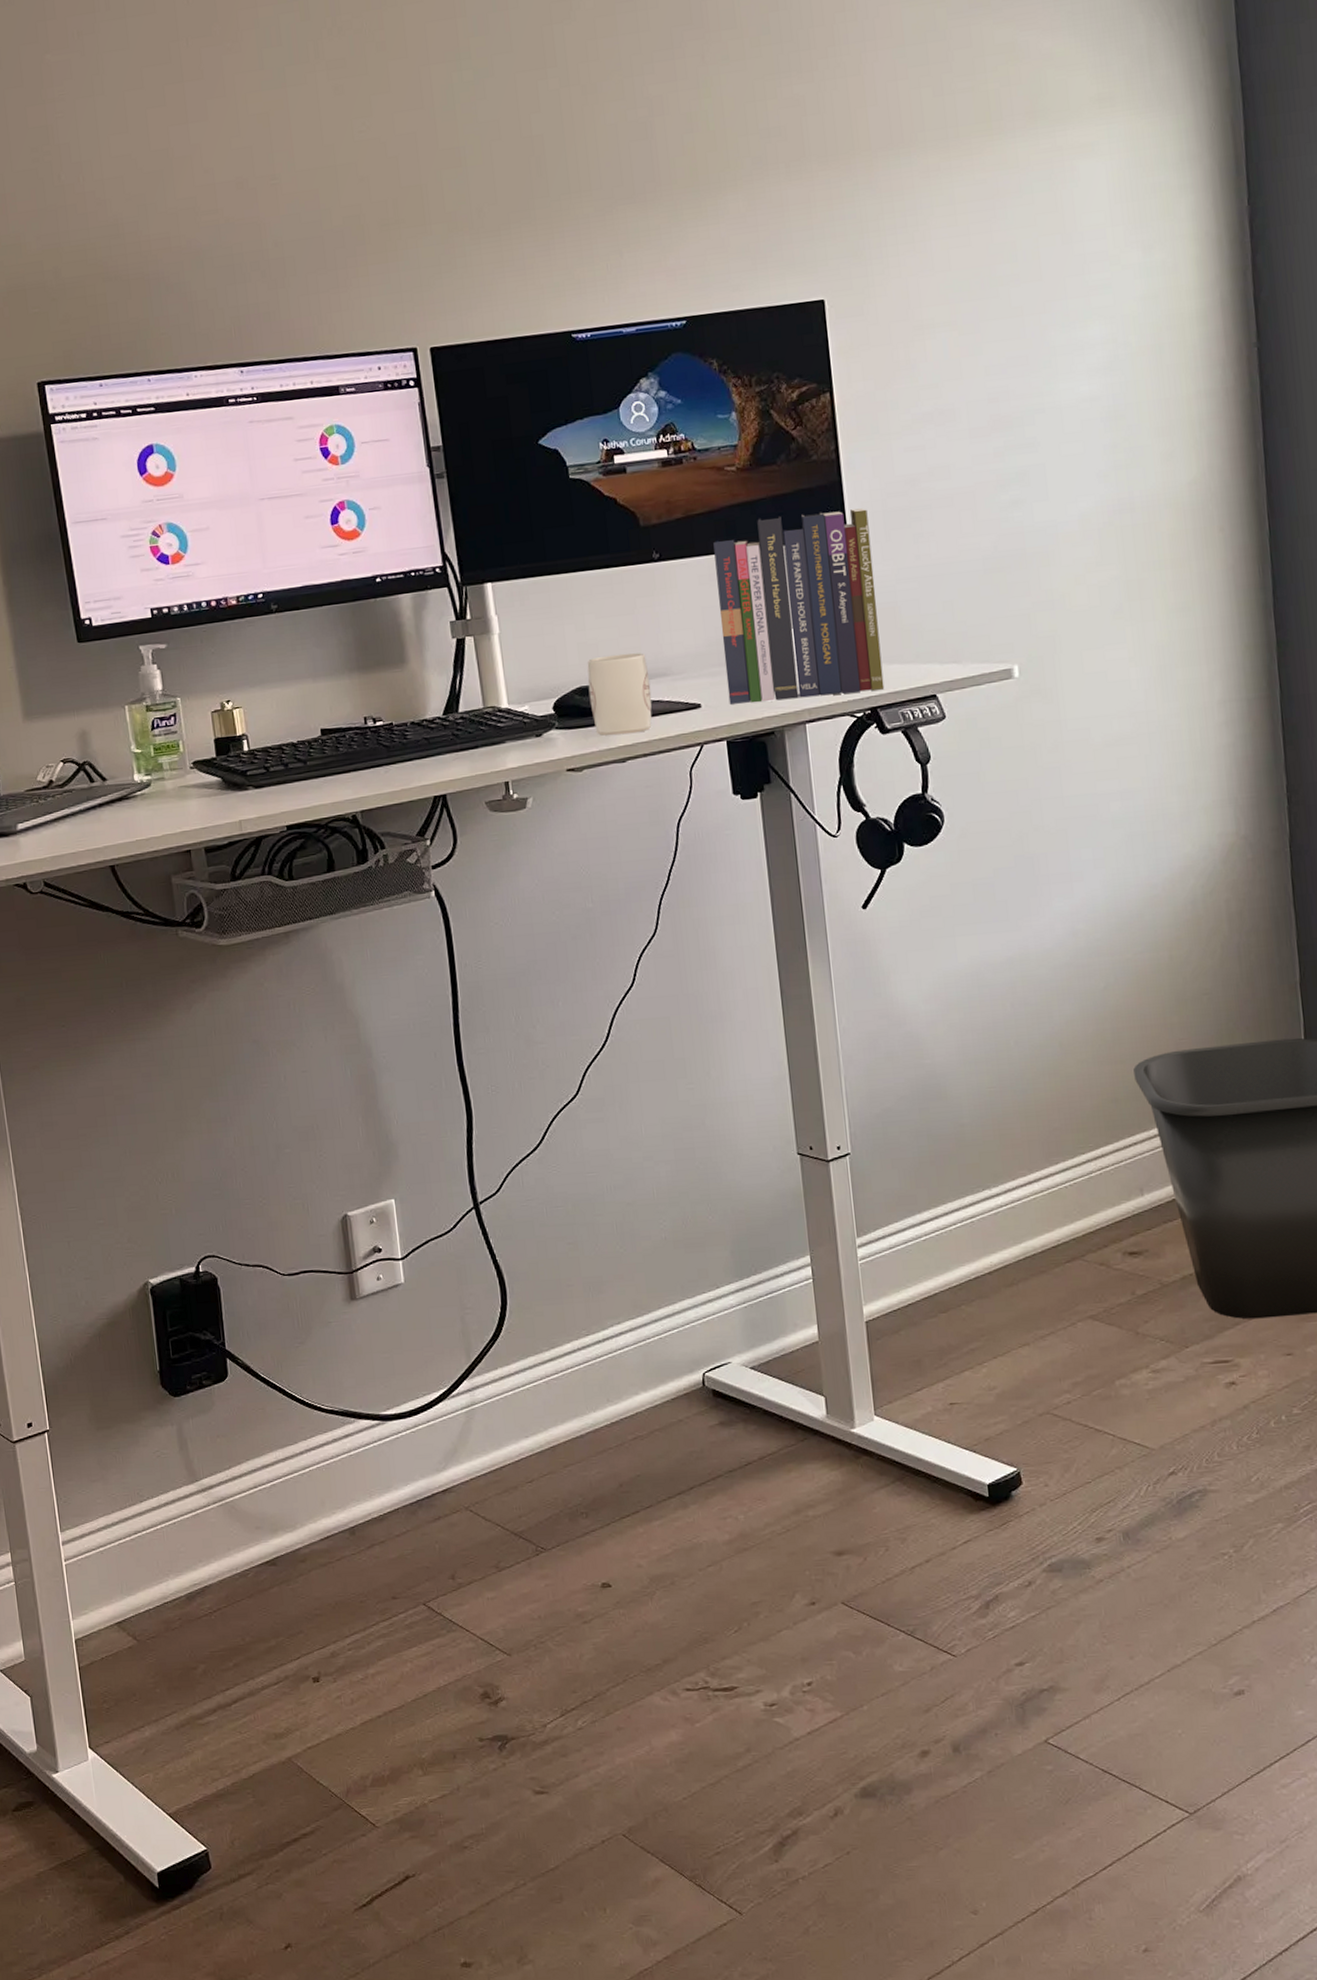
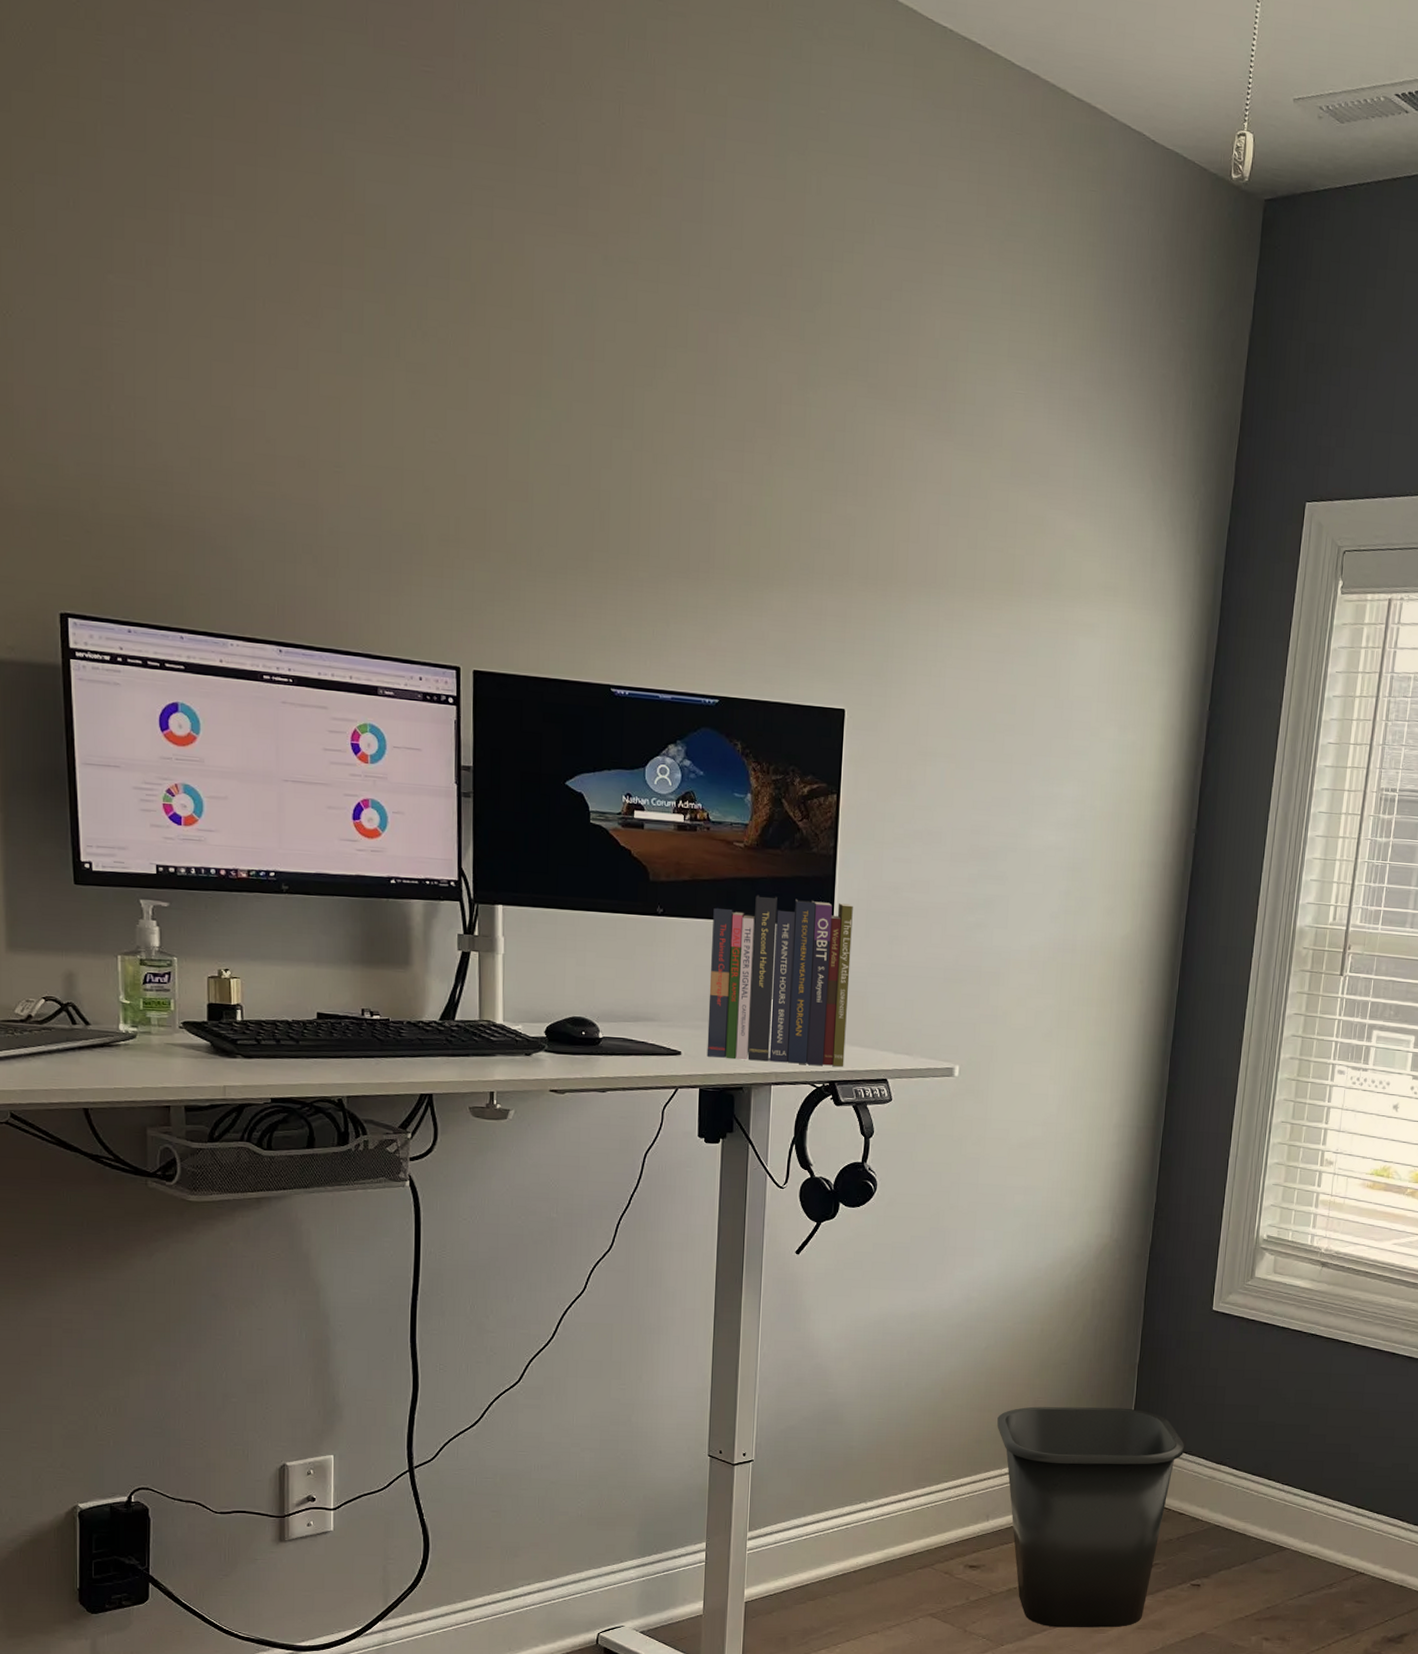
mug: present [587,652,652,736] -> none [580,992,638,1068]

